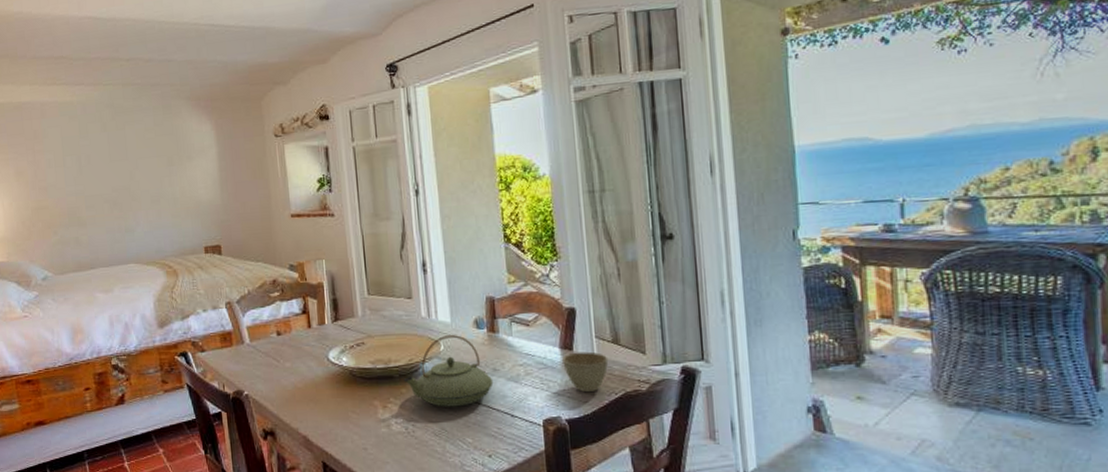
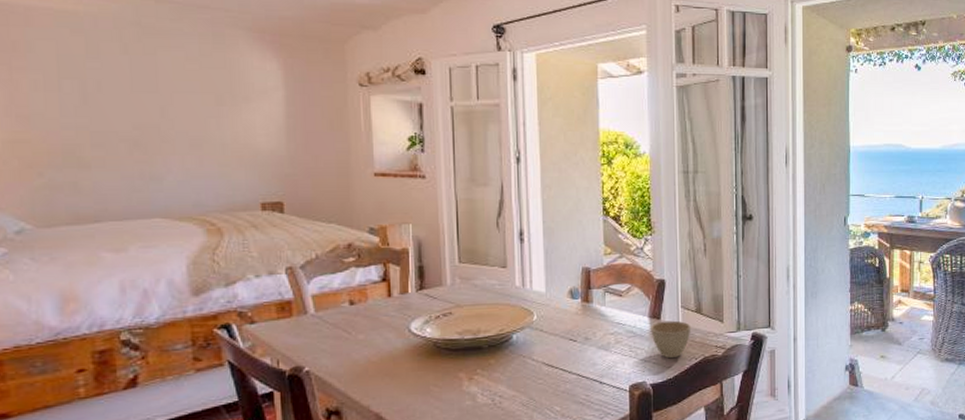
teapot: present [403,335,494,407] -> none [492,305,585,377]

